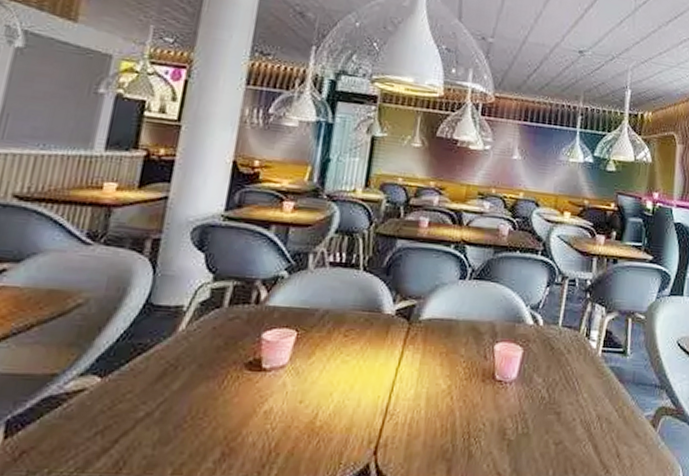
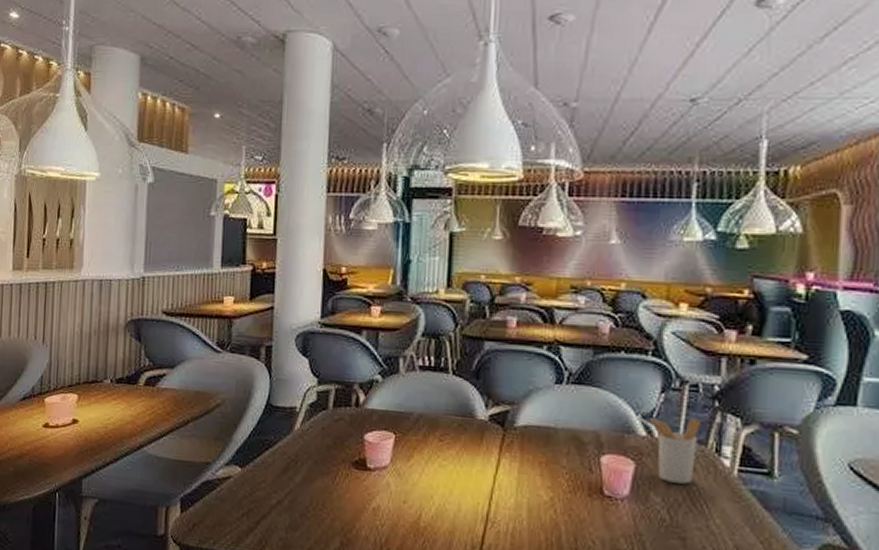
utensil holder: none [535,308,577,365] -> present [648,418,702,484]

